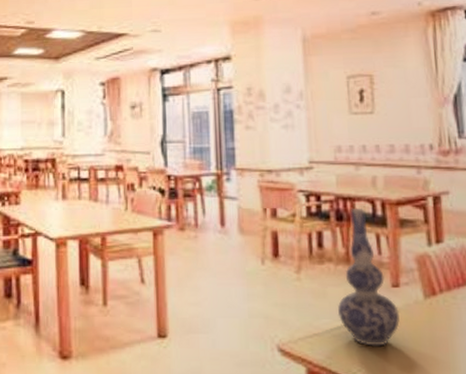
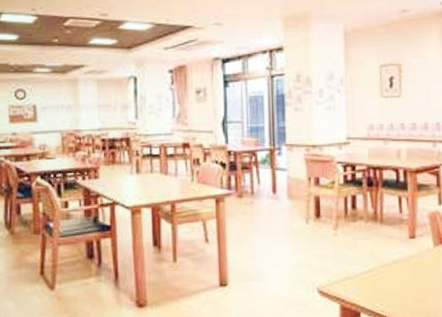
vase: present [337,207,400,346] -> none [366,175,414,286]

